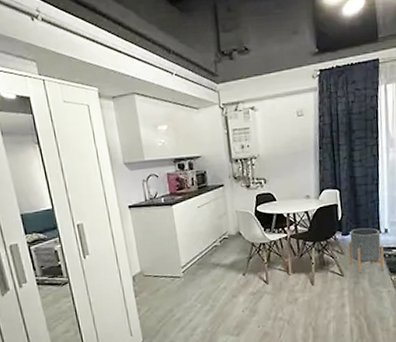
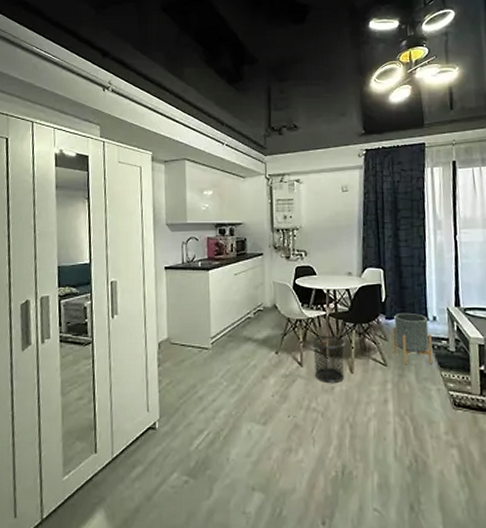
waste bin: none [275,254,307,296] -> present [312,335,346,383]

